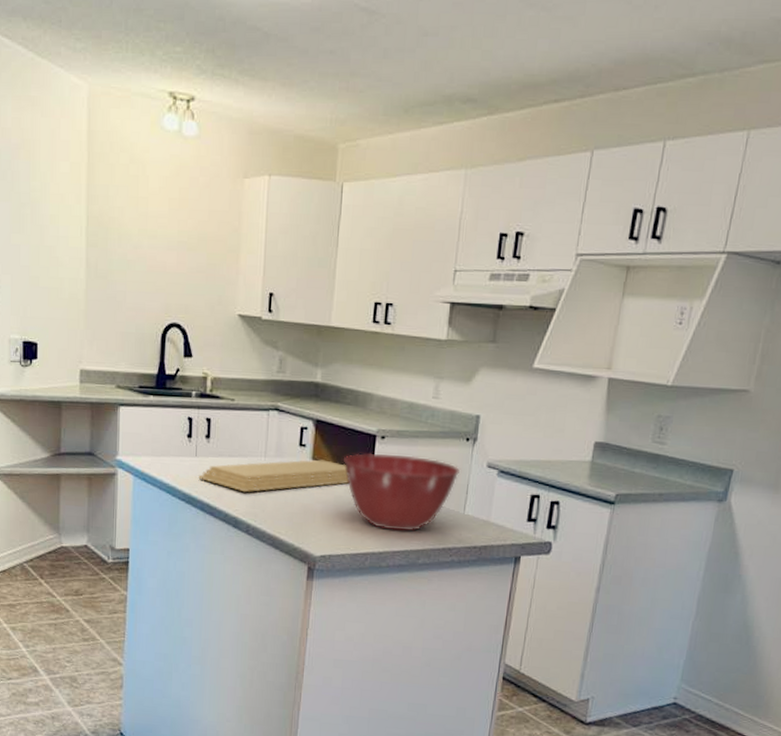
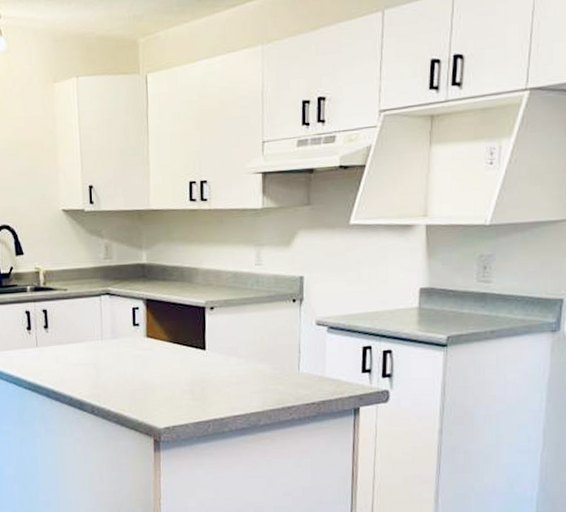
cutting board: present [198,459,349,493] -> none [41,336,184,376]
mixing bowl: present [344,453,460,532] -> none [177,322,290,396]

